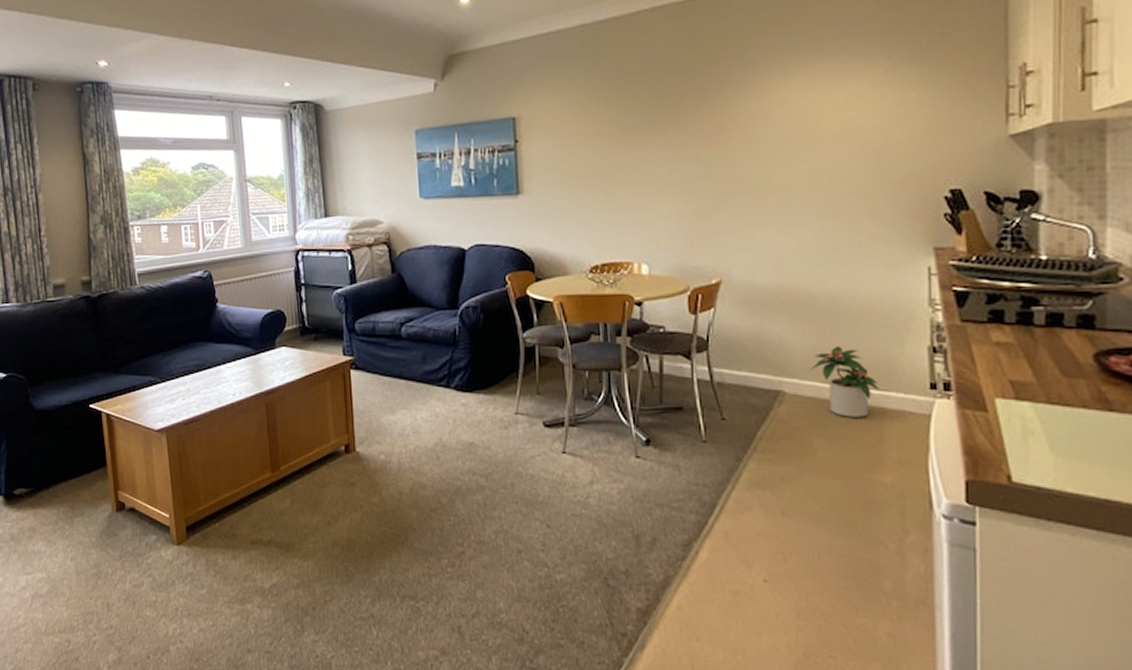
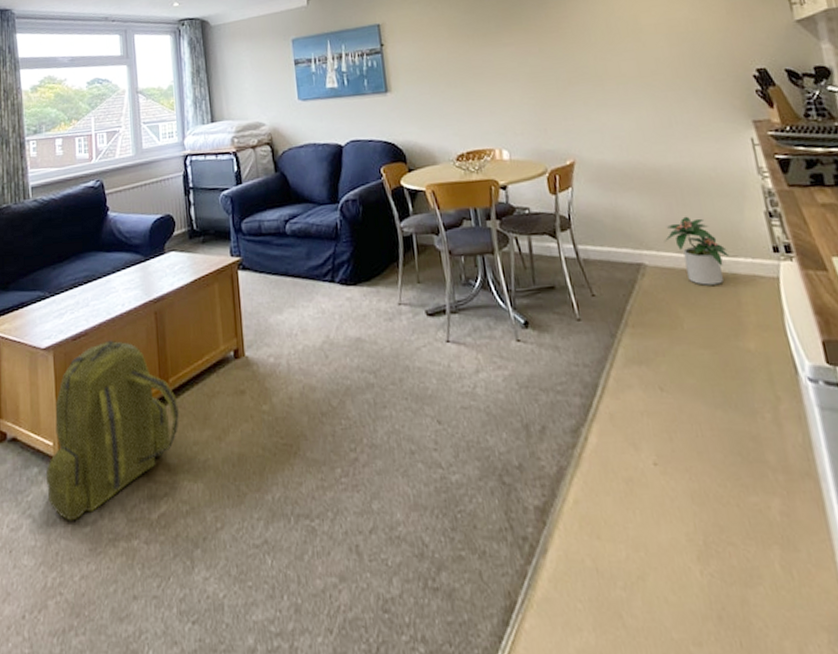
backpack: none [163,427,291,583] -> present [45,340,180,521]

